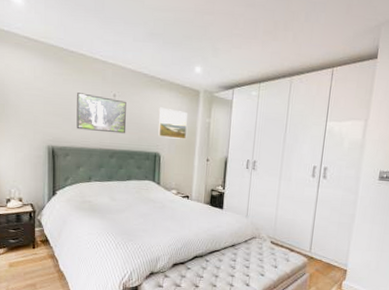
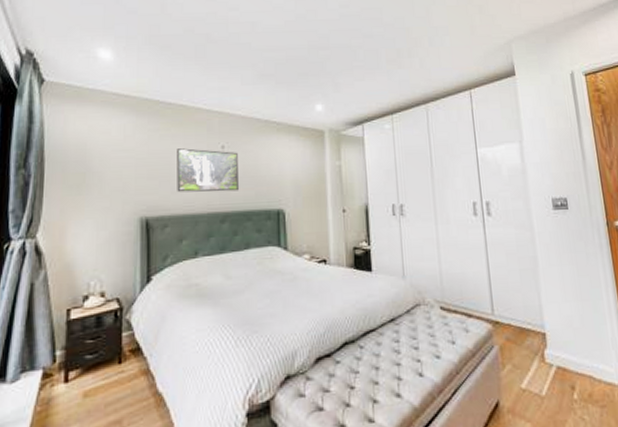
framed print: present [157,107,187,139] -> none [277,154,315,190]

